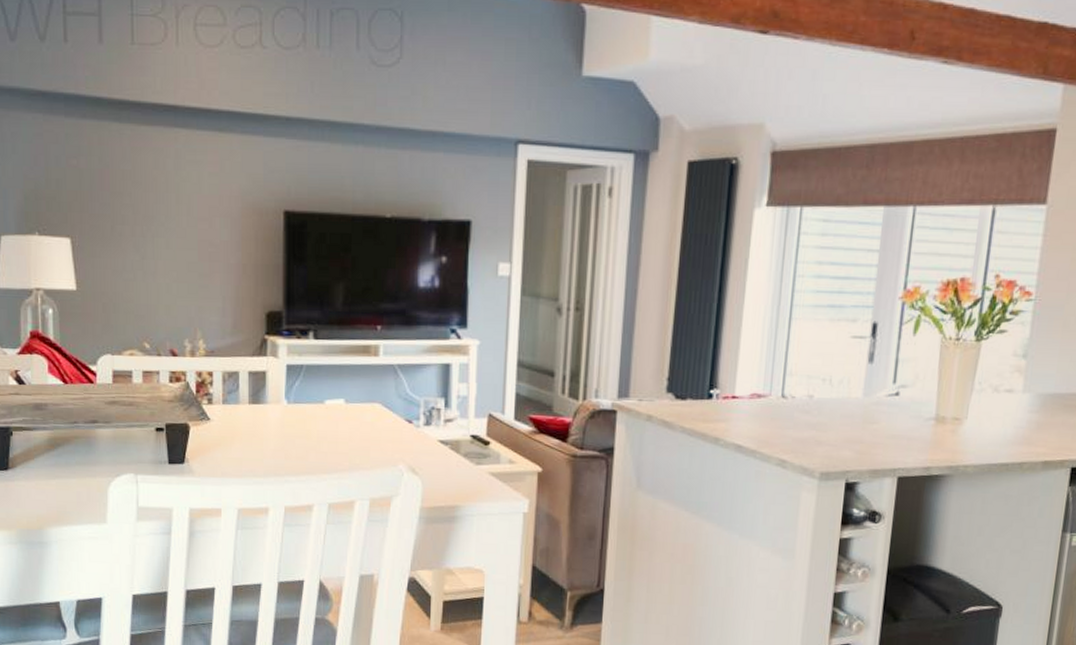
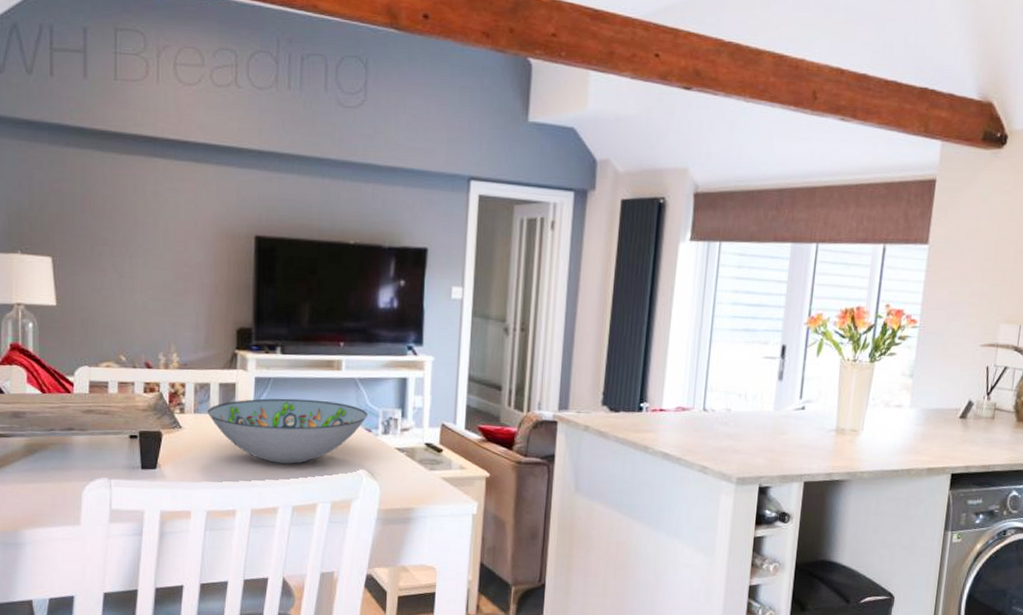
decorative bowl: none [237,387,408,458] -> present [207,398,367,464]

